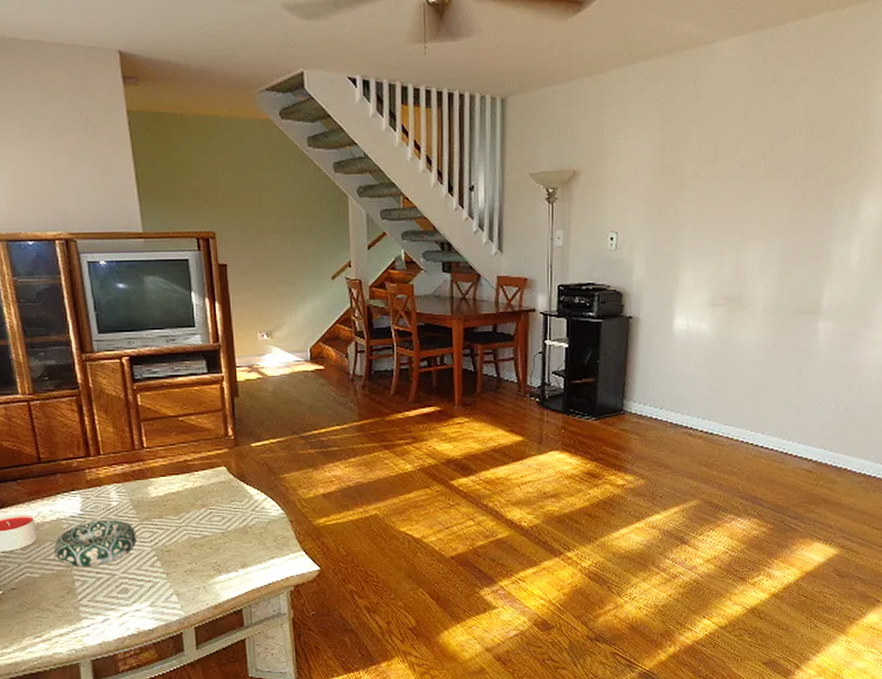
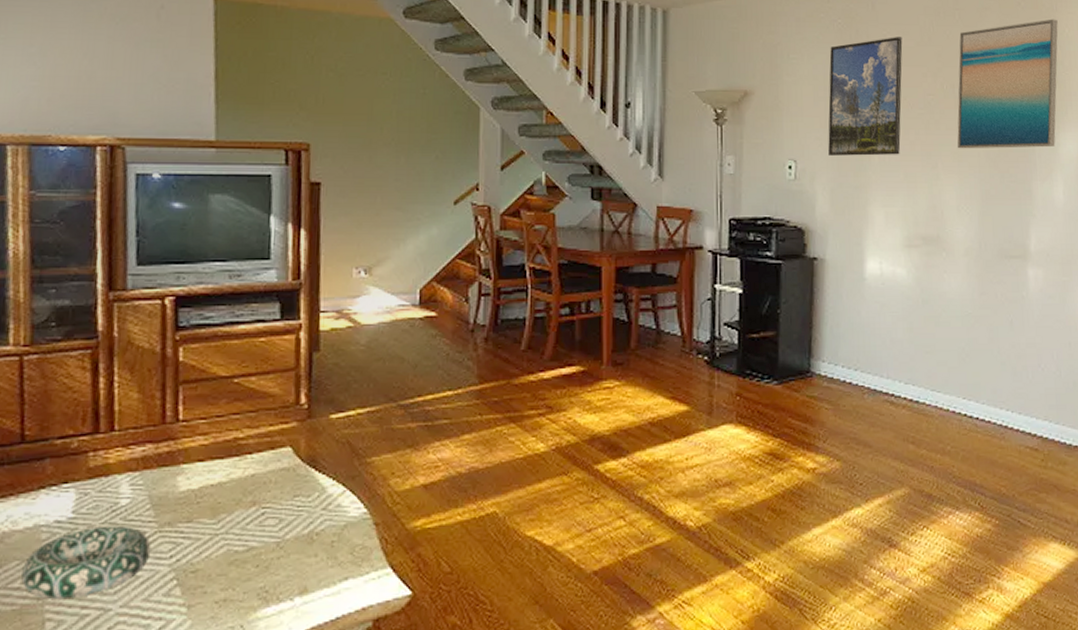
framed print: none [646,112,720,227] -> present [828,37,903,156]
wall art: none [765,86,873,217] -> present [957,19,1058,149]

